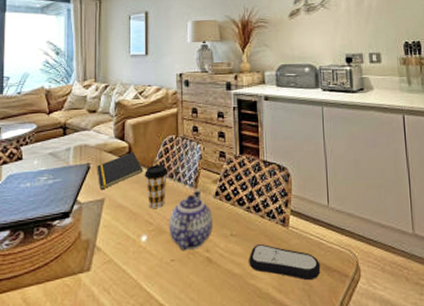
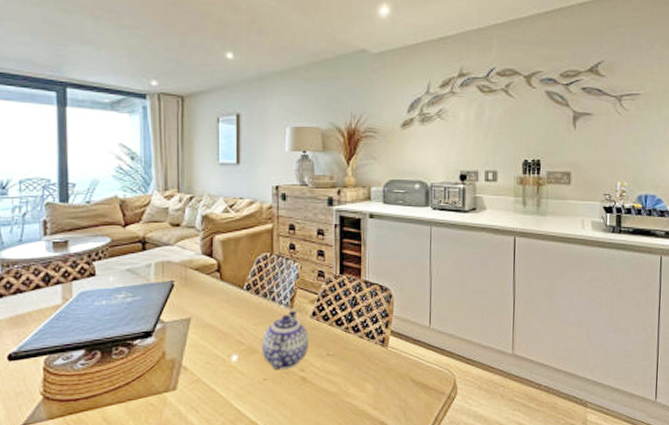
notepad: present [97,151,143,190] -> none [182,269,234,309]
coffee cup: present [145,165,169,208] -> none [235,283,262,328]
remote control: present [249,244,321,281] -> none [345,364,418,398]

